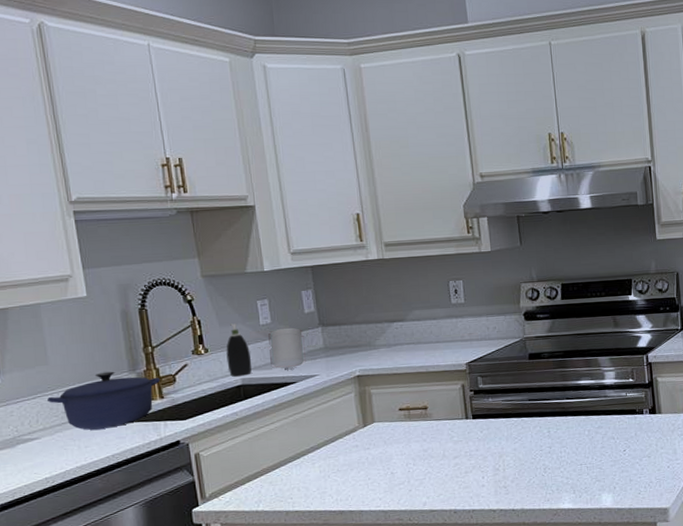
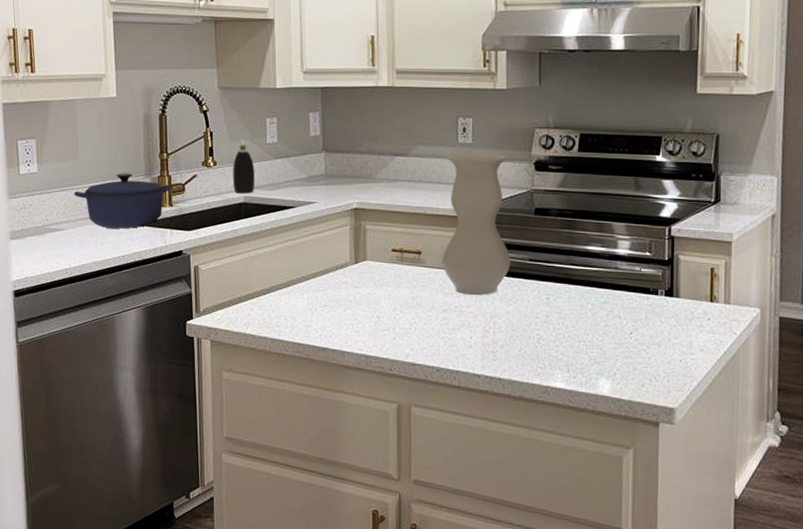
canister: present [257,325,317,370] -> none [261,147,318,194]
vase: none [442,310,512,440] -> present [441,154,511,295]

